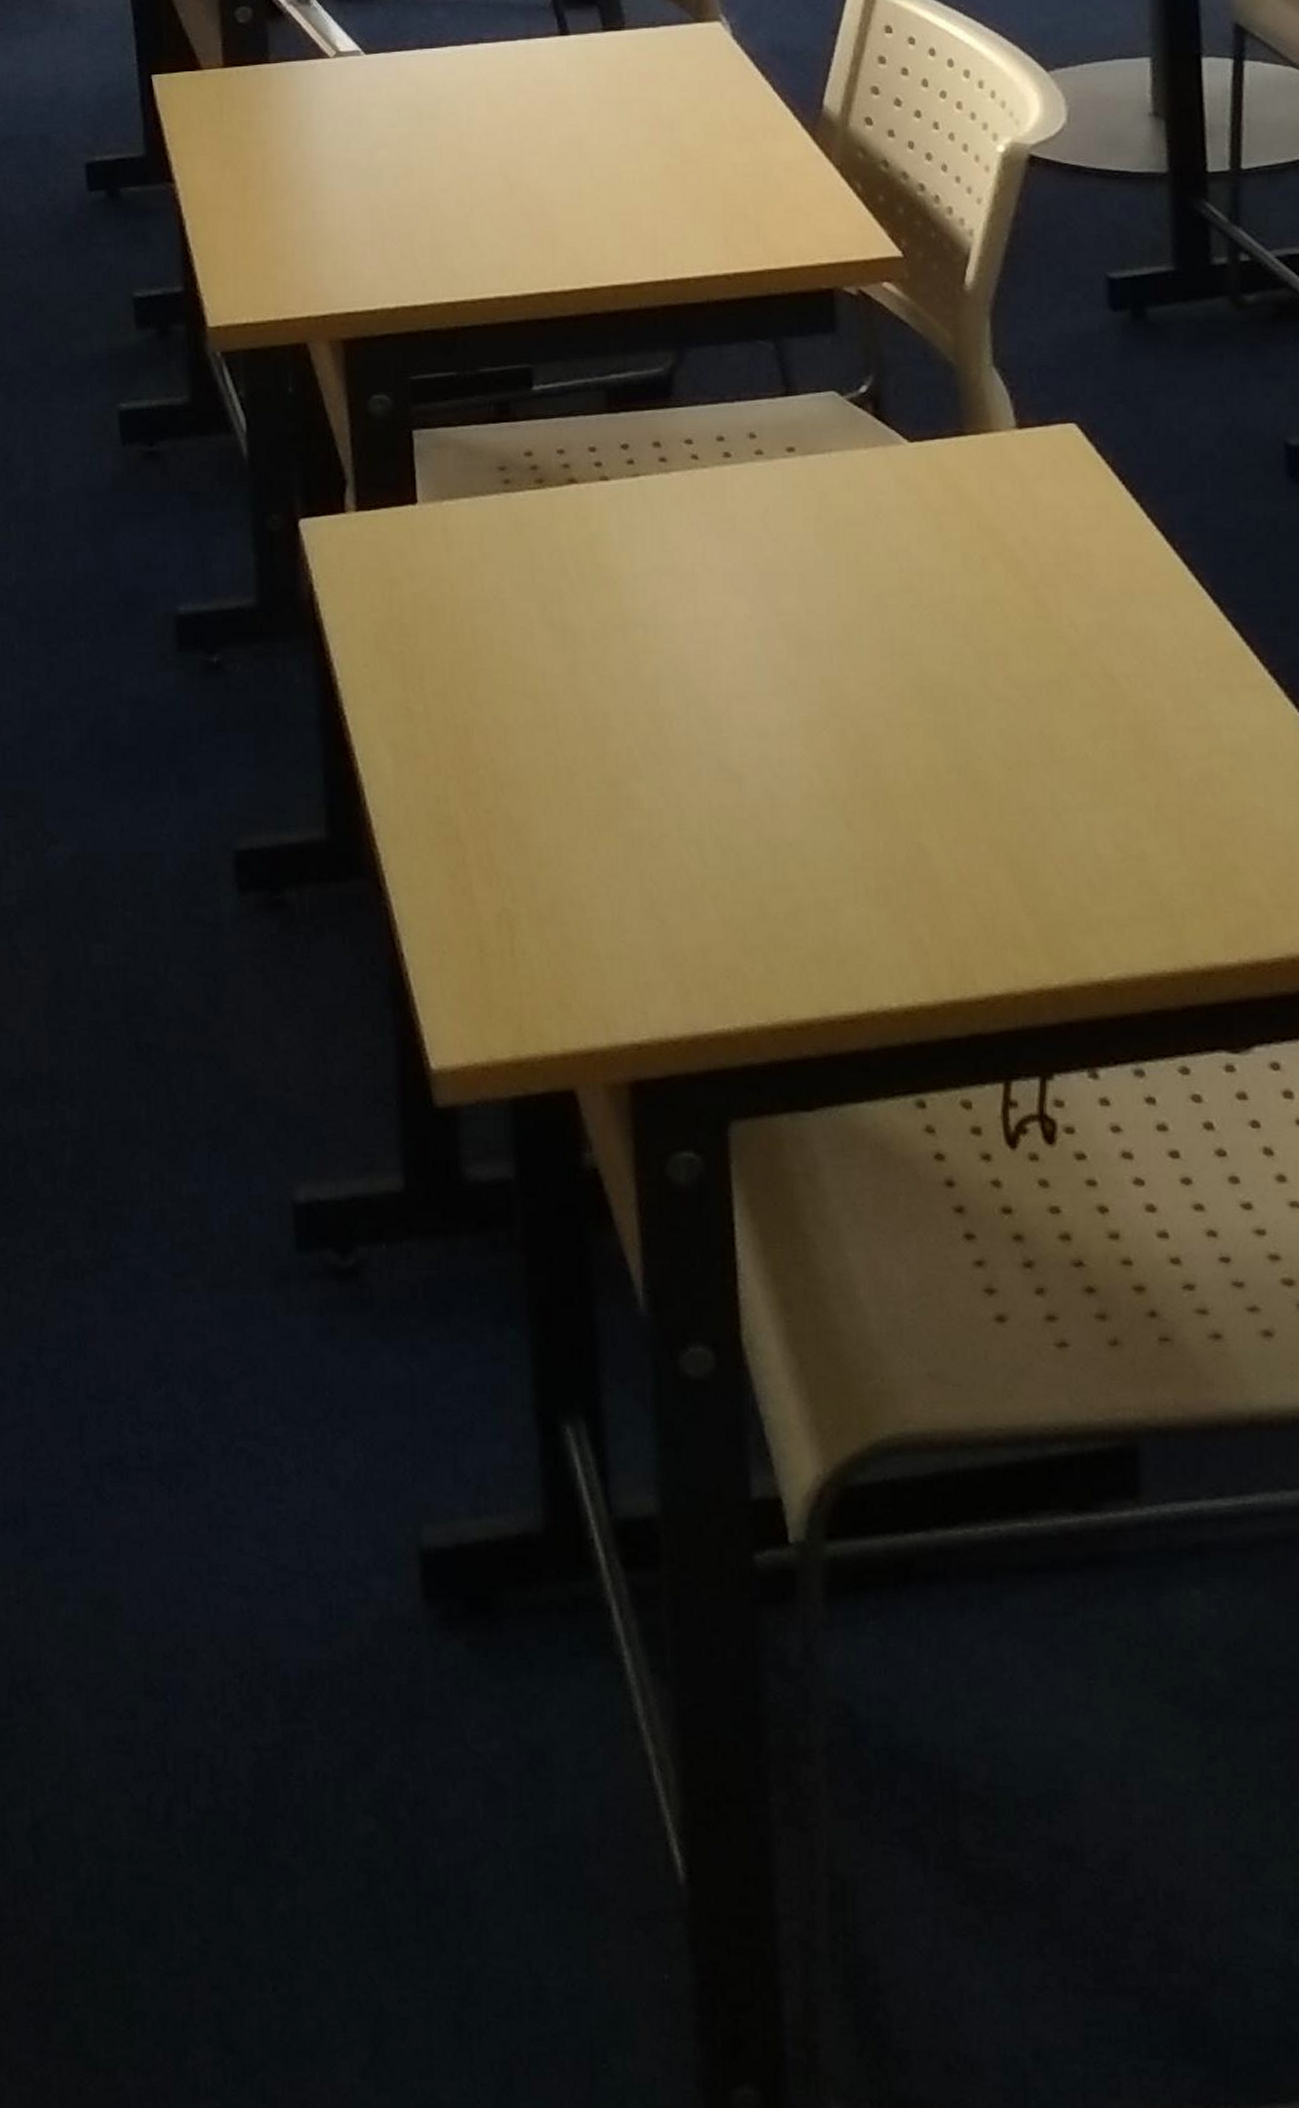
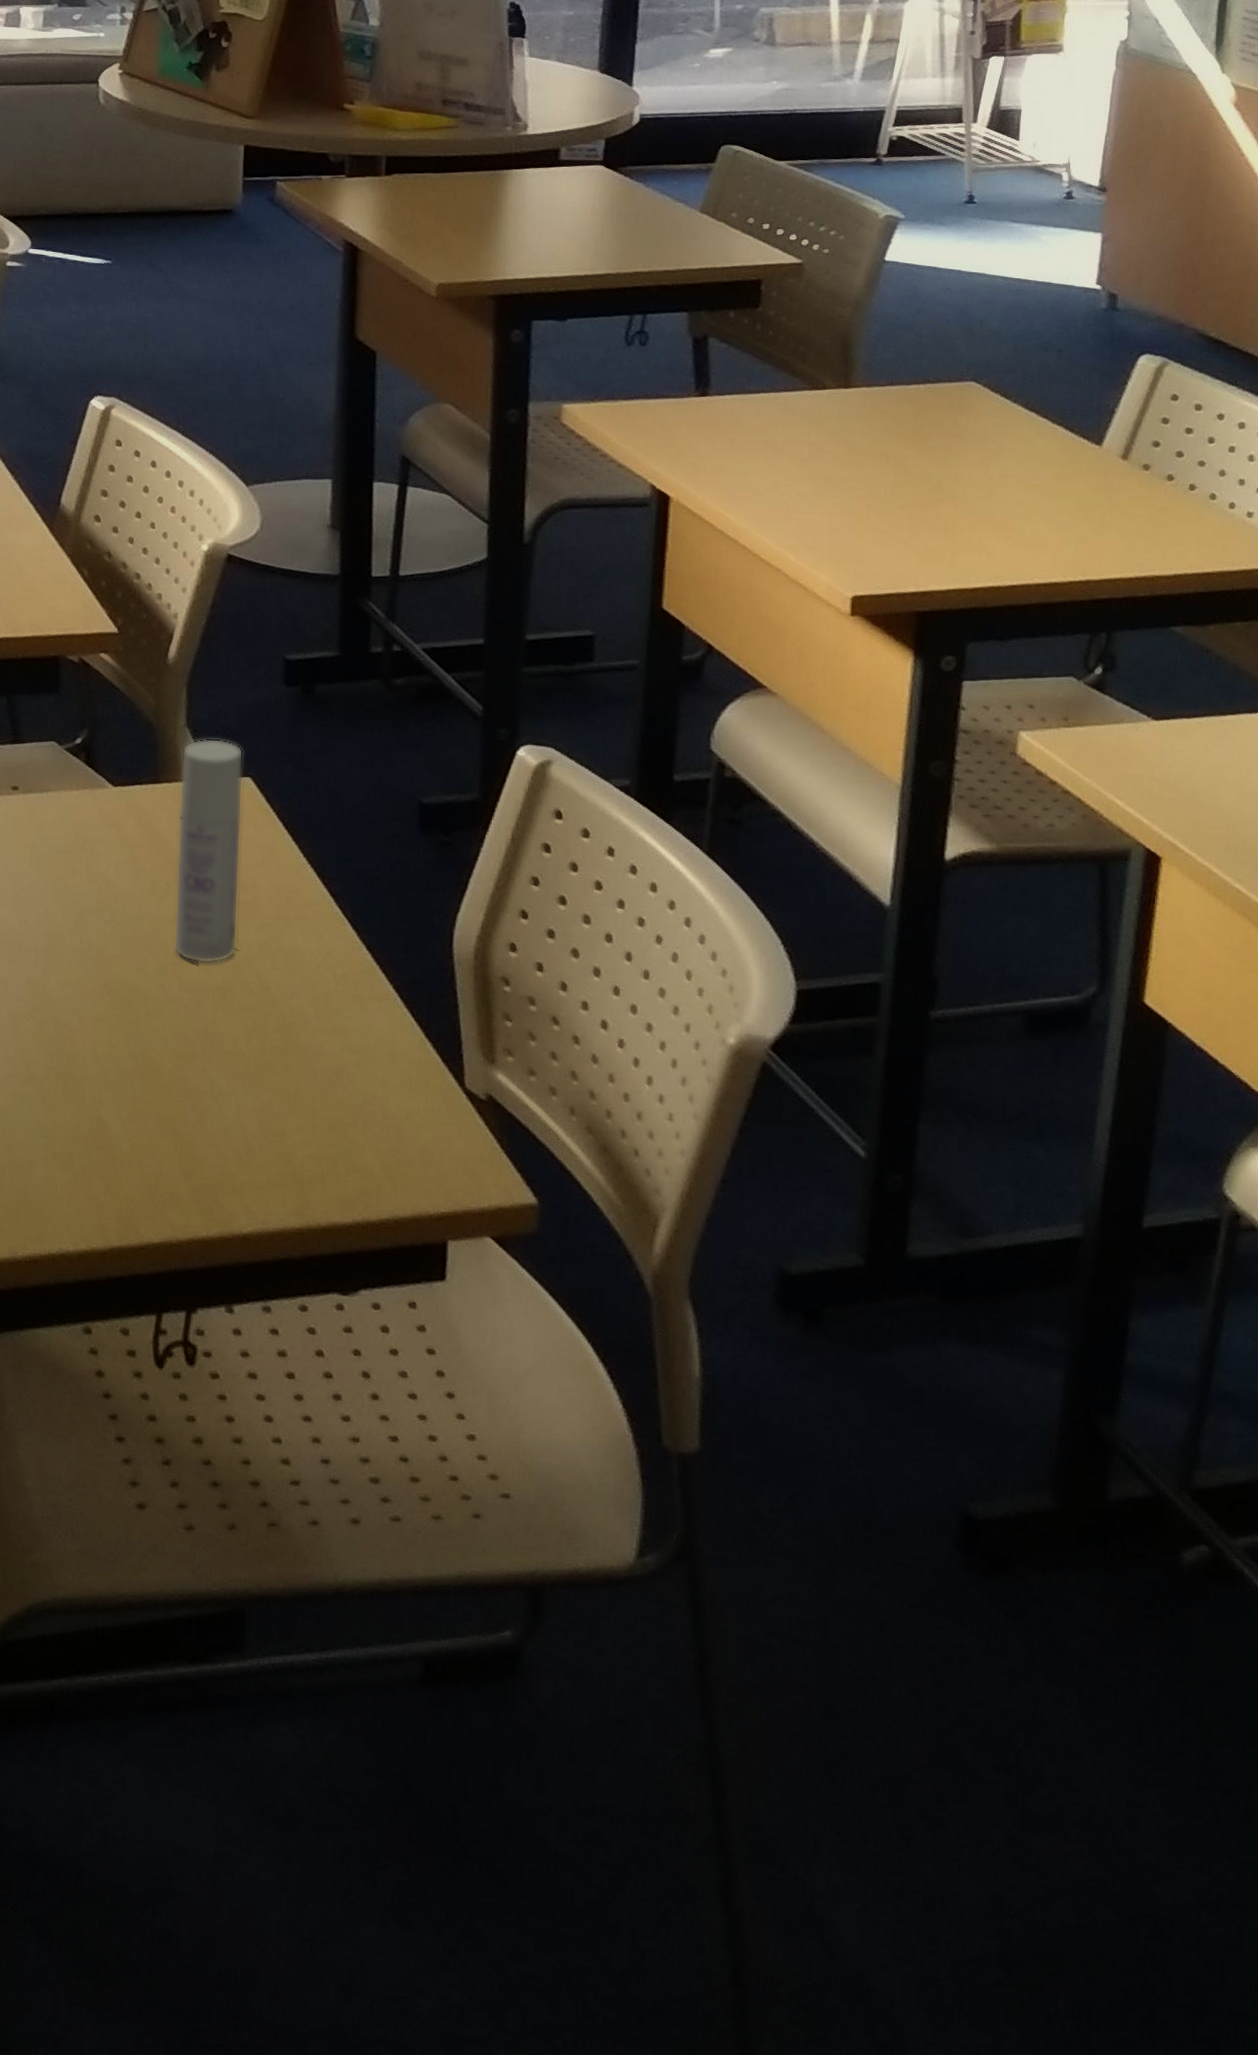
bottle: none [989,378,1073,652] -> present [173,738,244,964]

